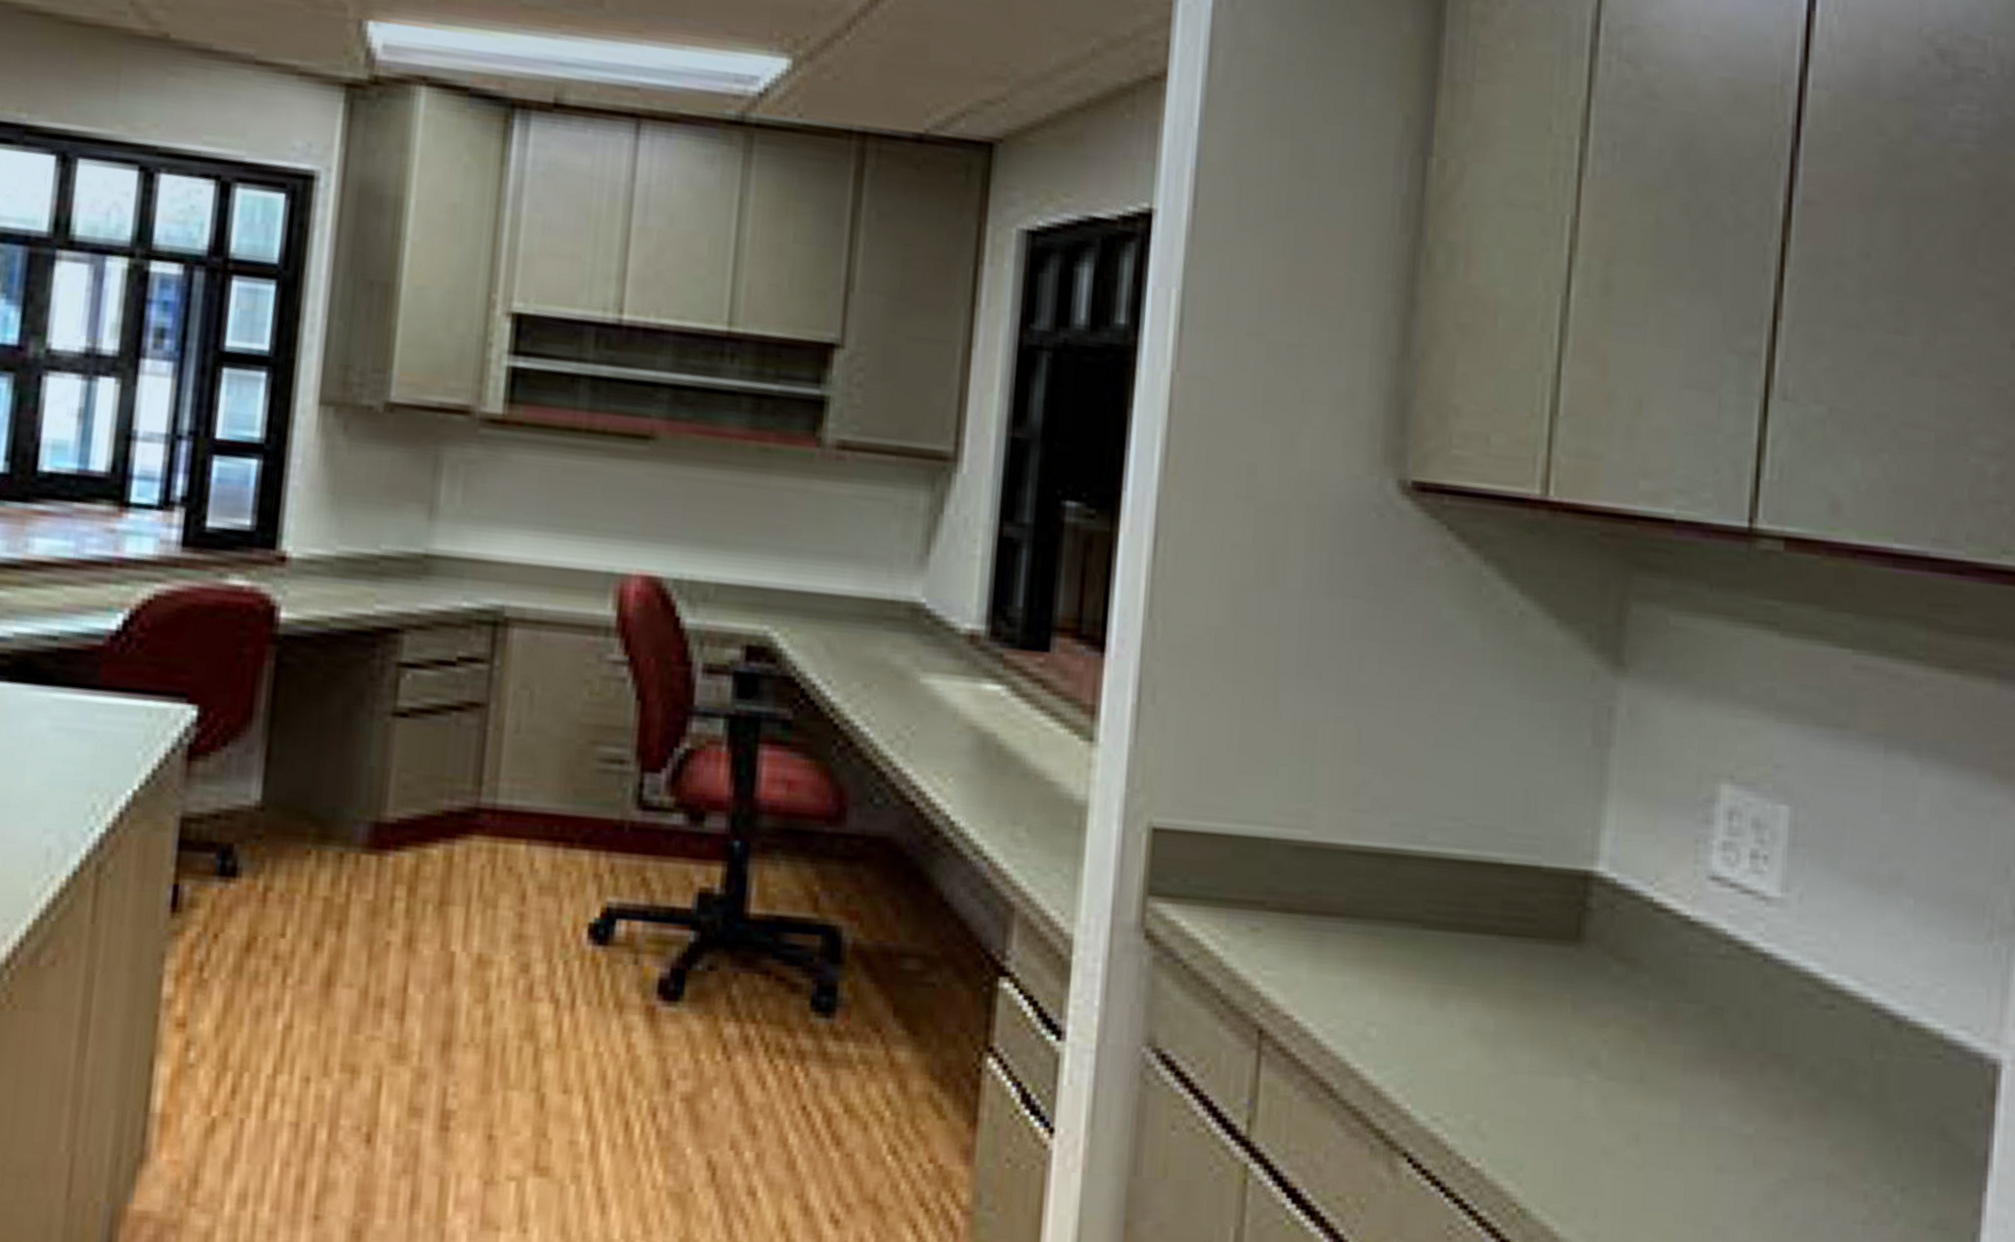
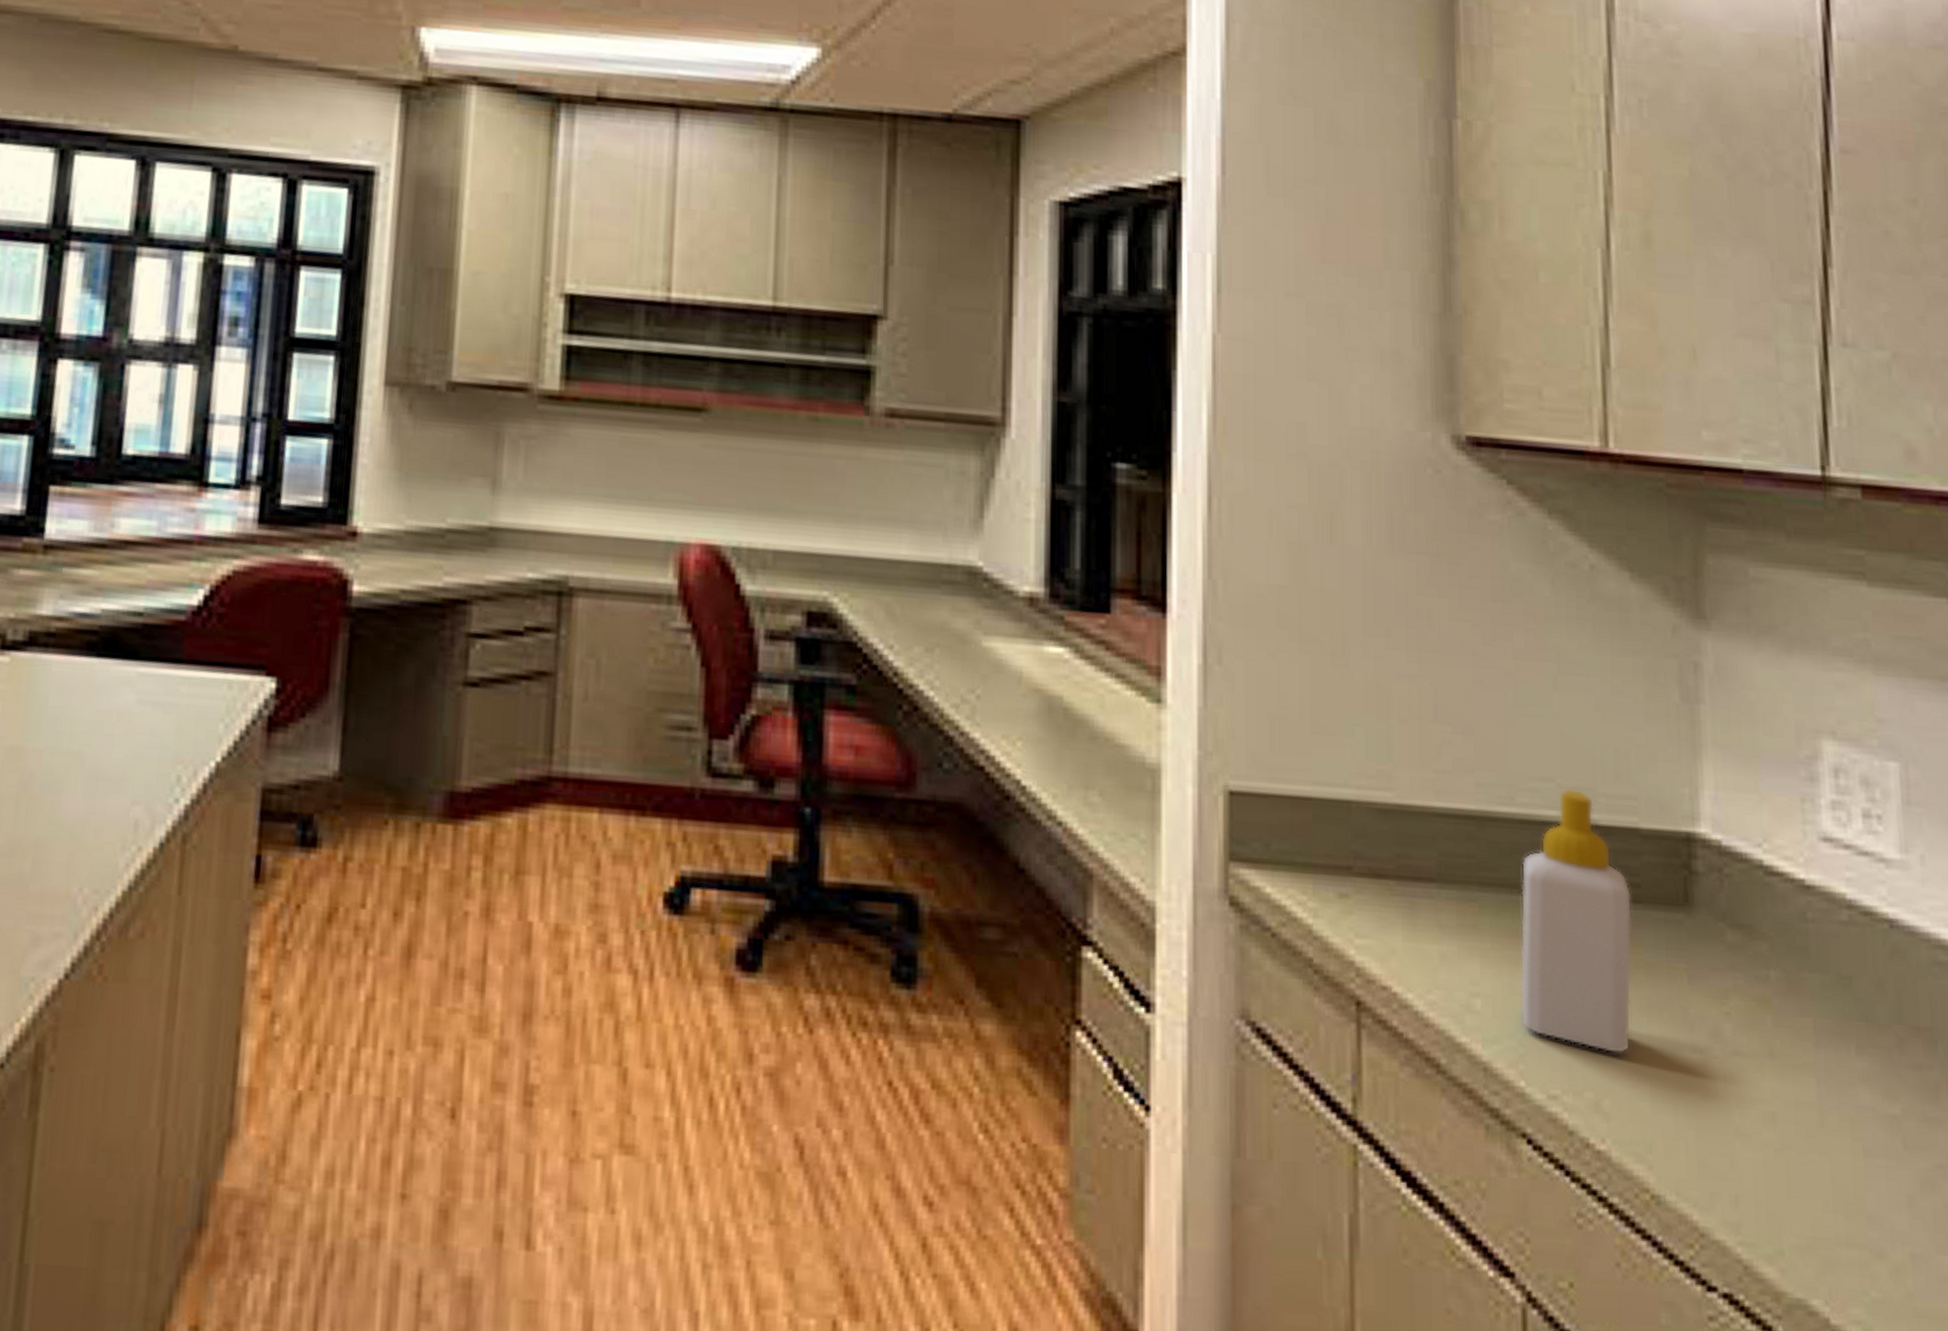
soap bottle: none [1412,827,1528,1080] -> present [1519,788,1632,1055]

